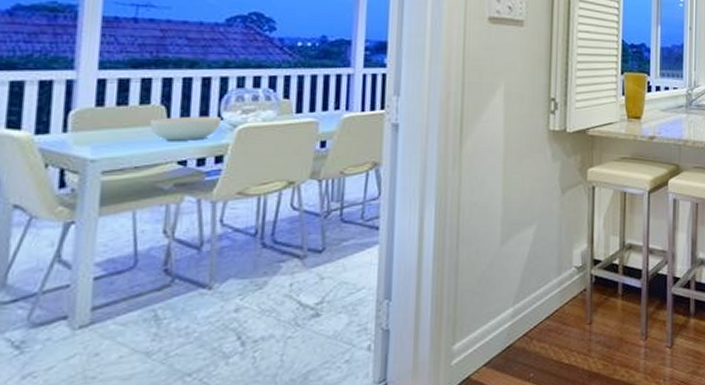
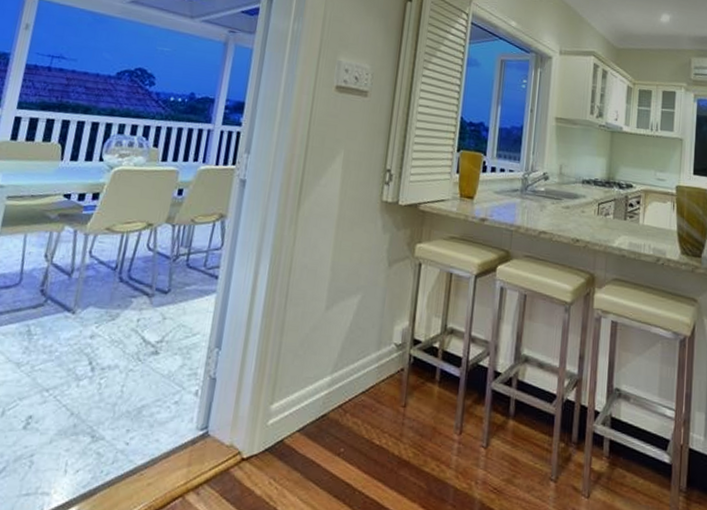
bowl: present [150,116,221,141] -> none [47,154,102,177]

